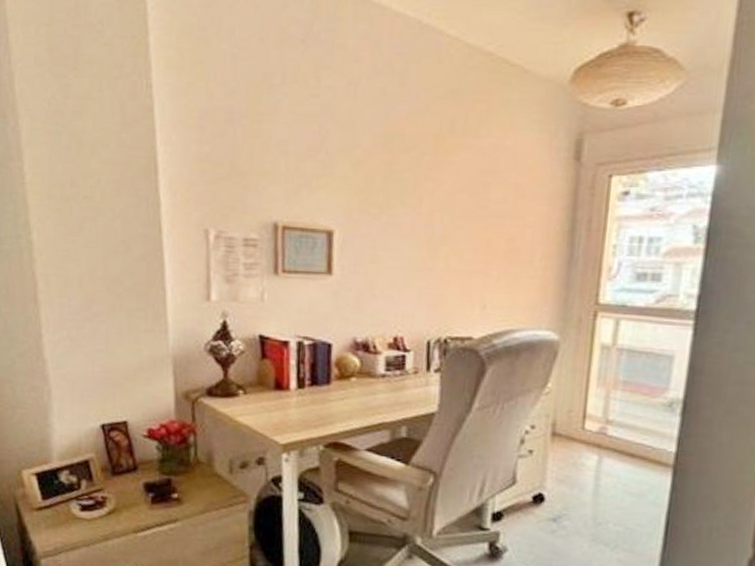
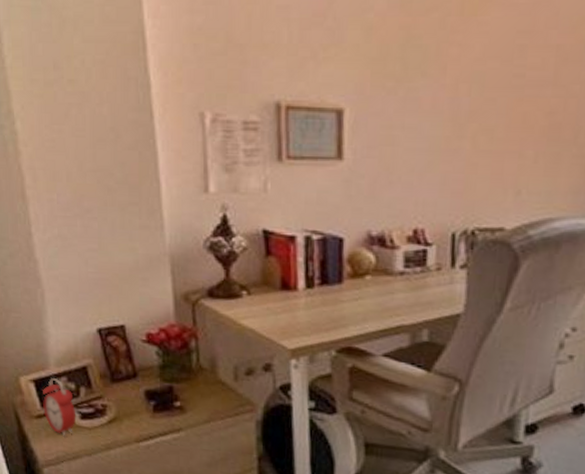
alarm clock: none [43,471,77,528] -> present [42,378,77,436]

